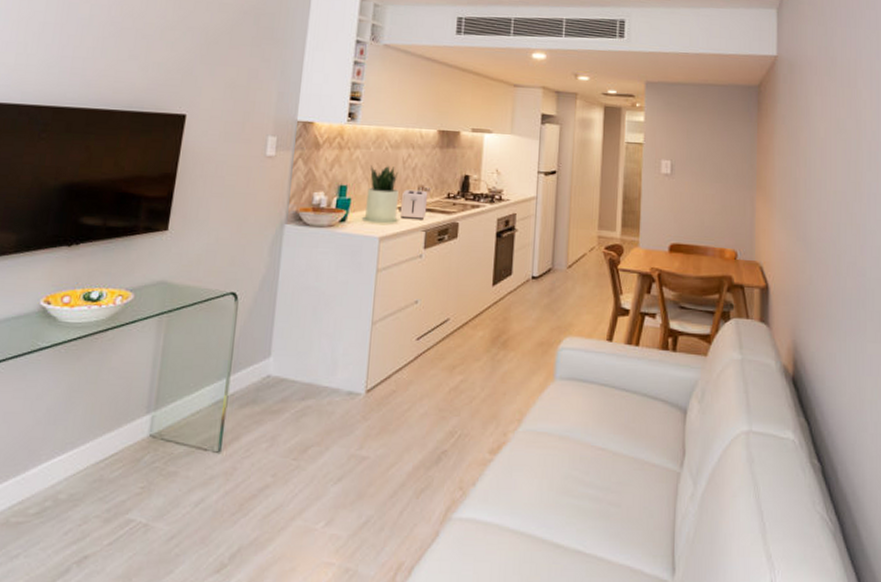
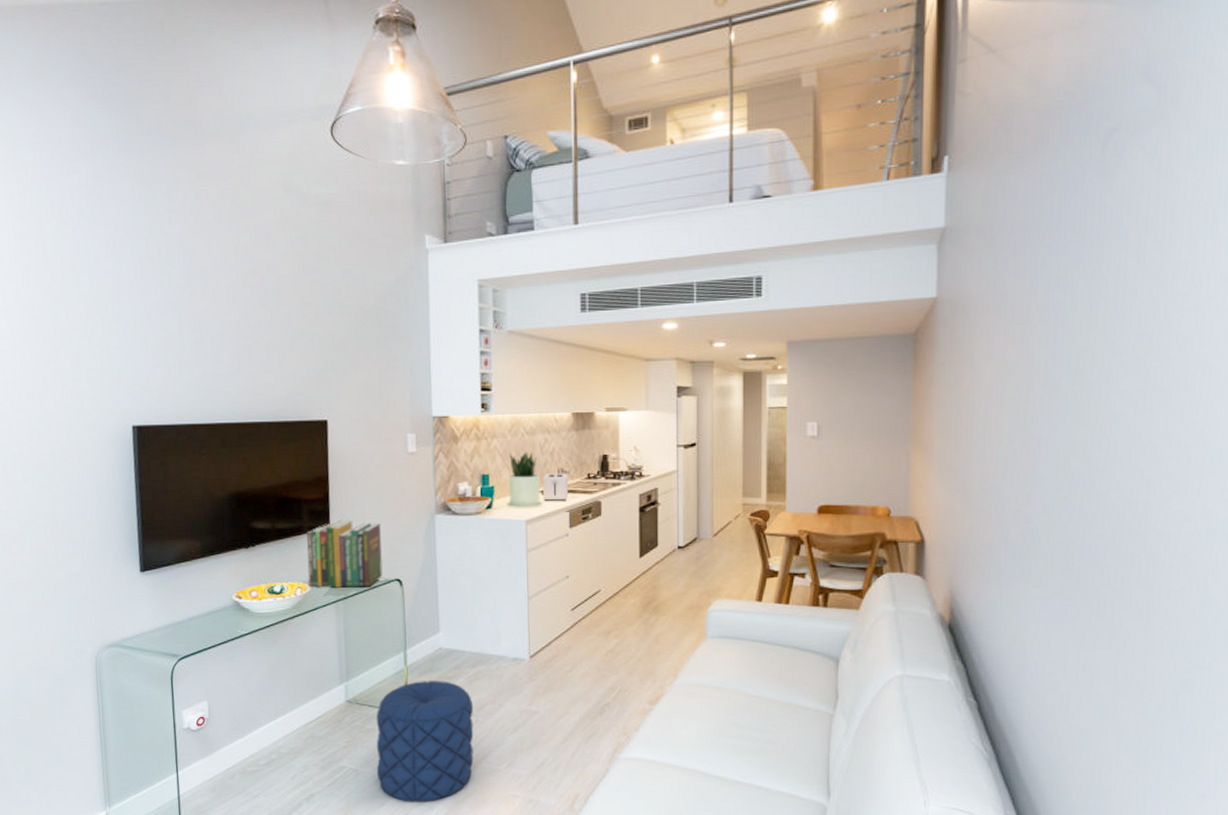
books: none [132,221,225,301] -> present [306,519,383,588]
pouf: none [170,414,297,570] -> present [376,681,474,802]

